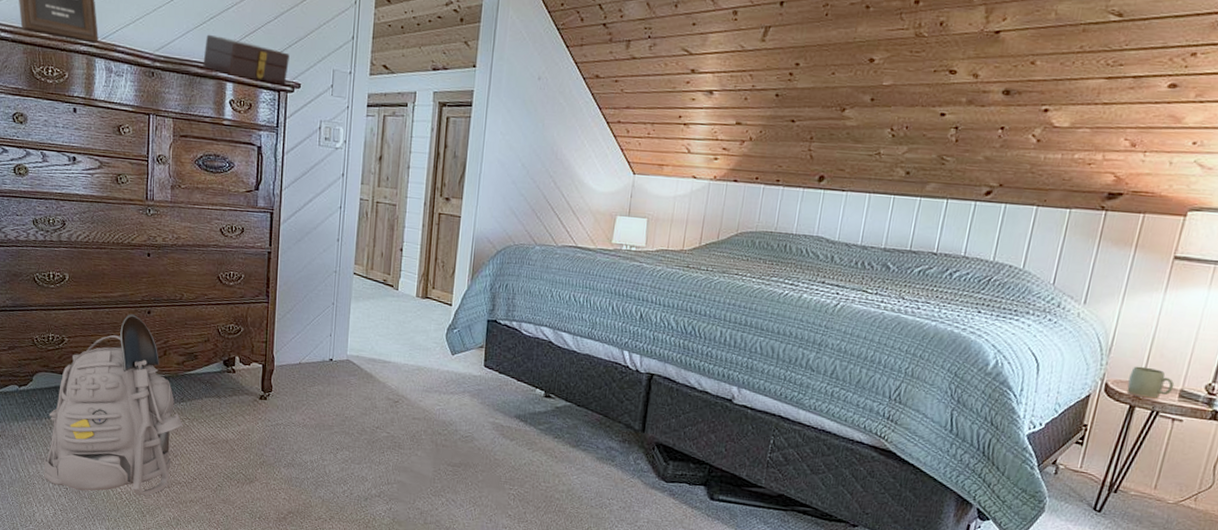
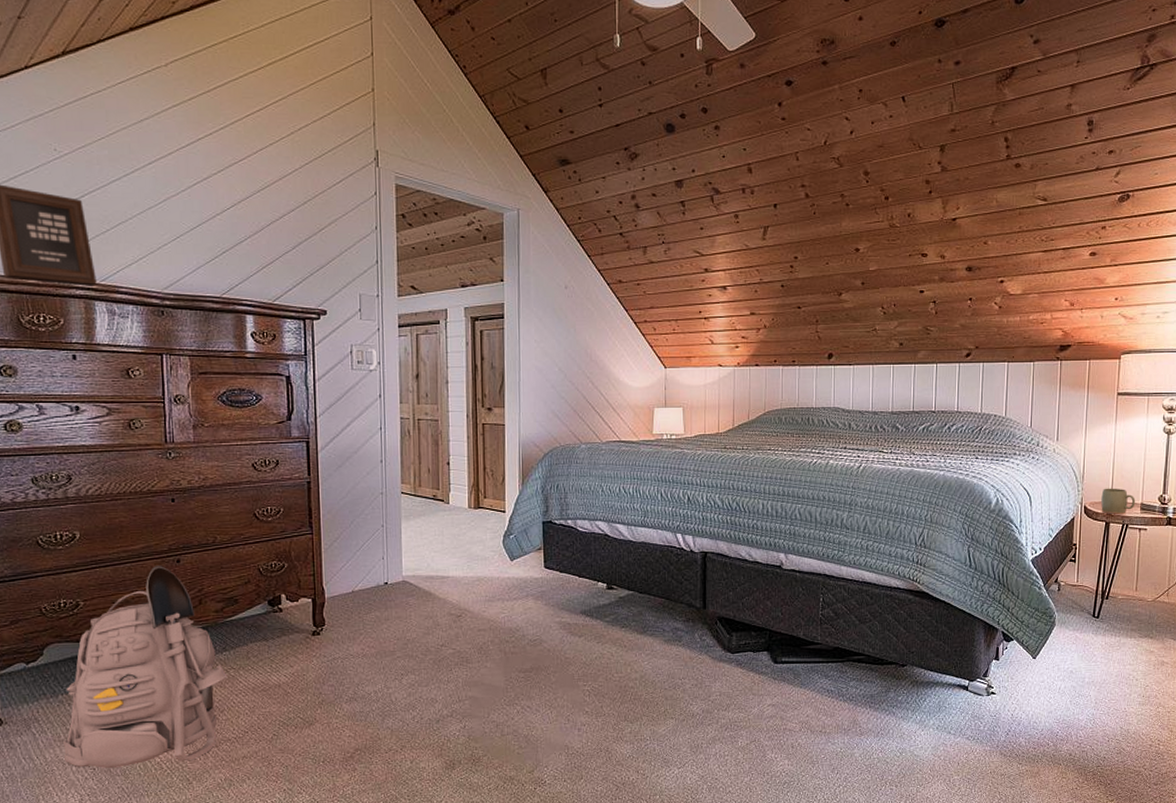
jewelry box: present [203,34,290,86] -> none [218,268,312,314]

